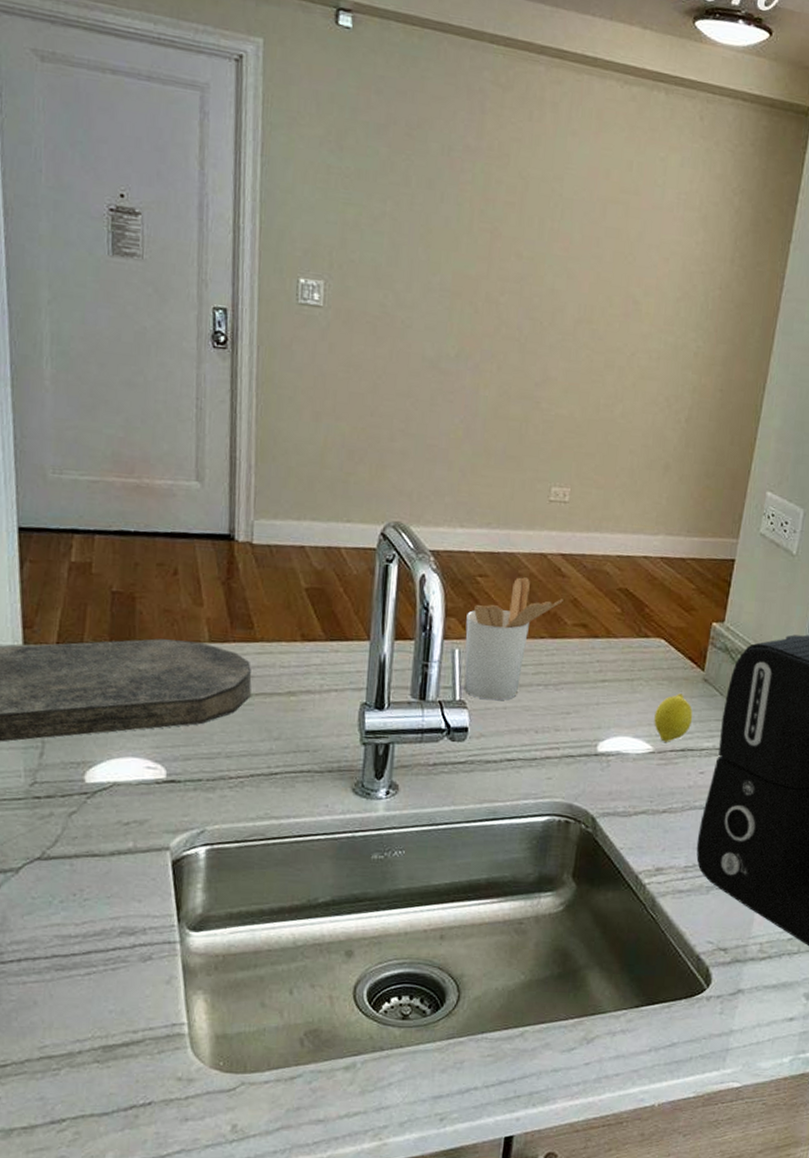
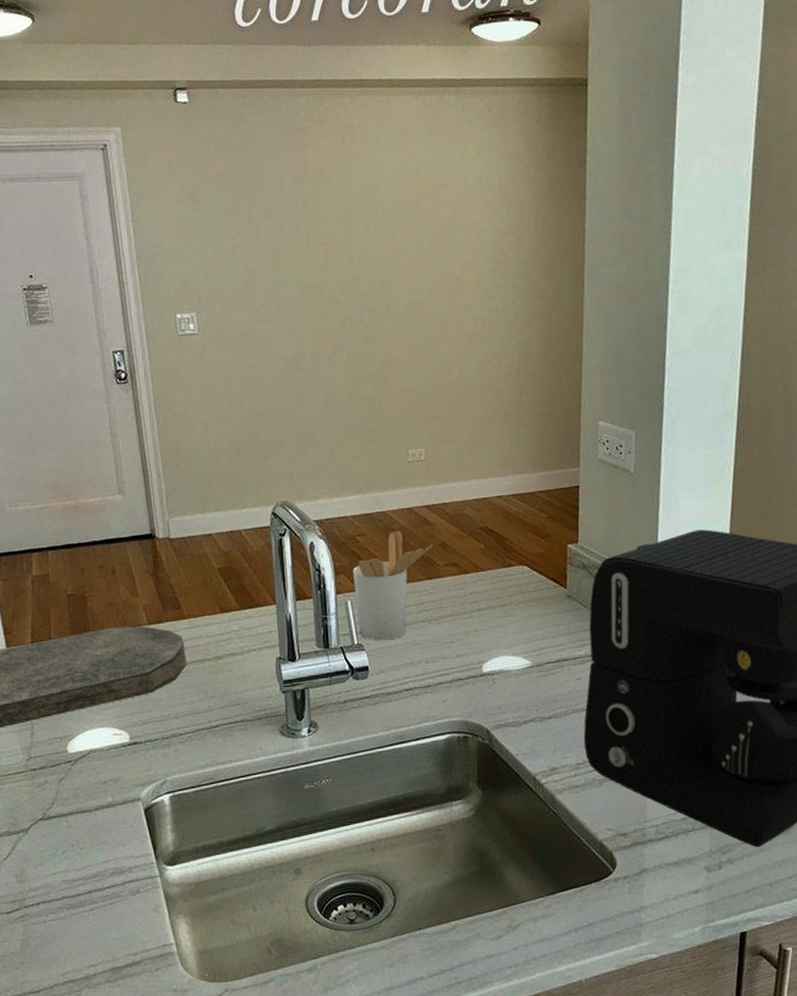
fruit: present [654,693,693,742] -> none [528,611,563,656]

